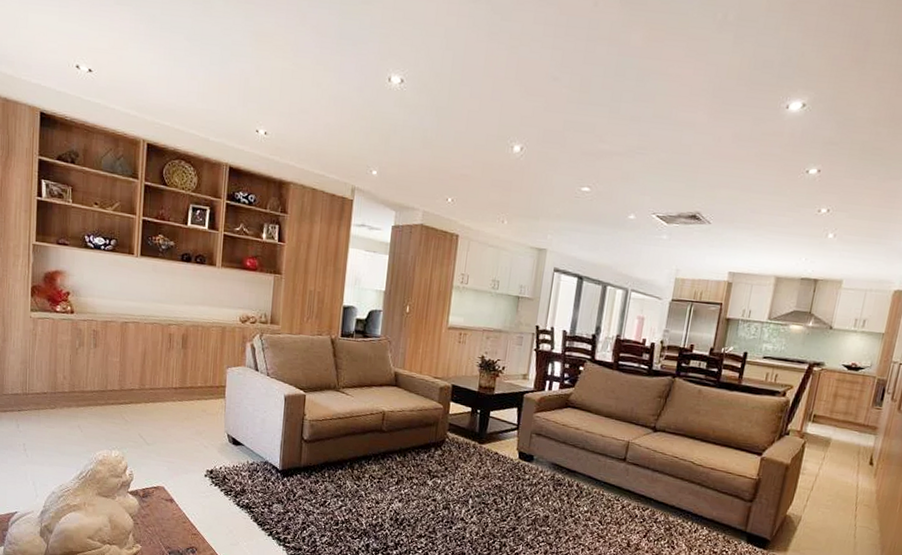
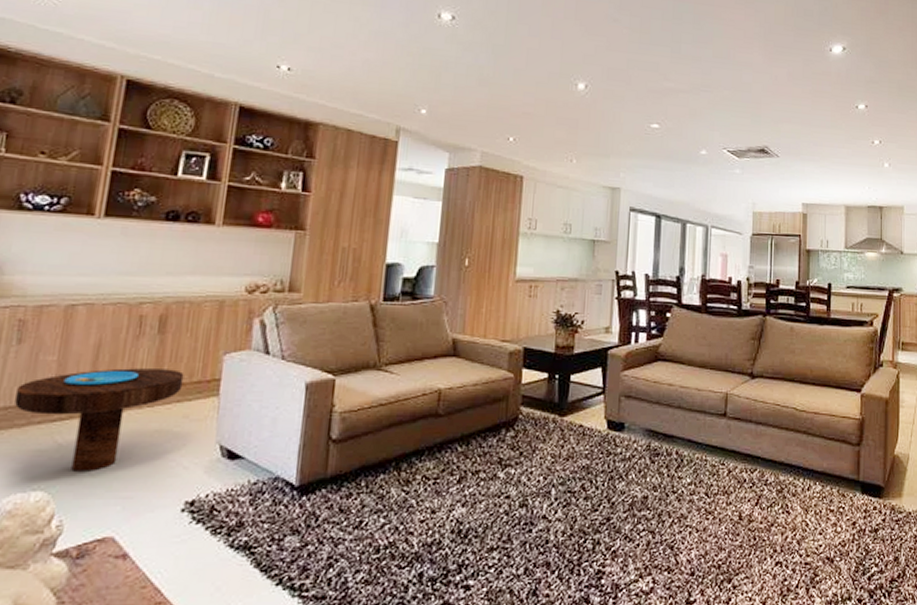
side table: none [97,371,201,441] -> present [15,368,185,471]

